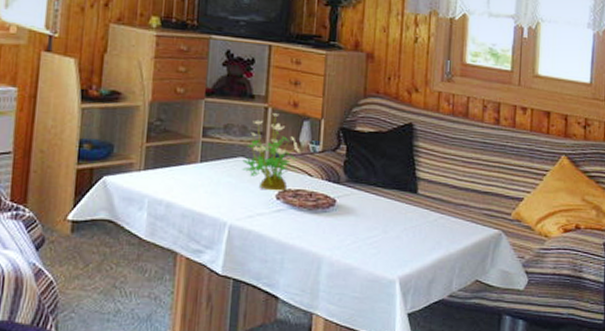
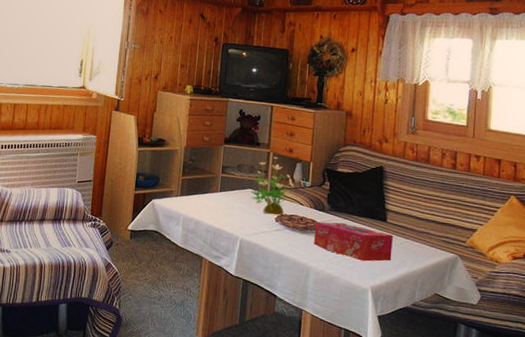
tissue box: none [327,197,425,245] -> present [314,222,393,262]

